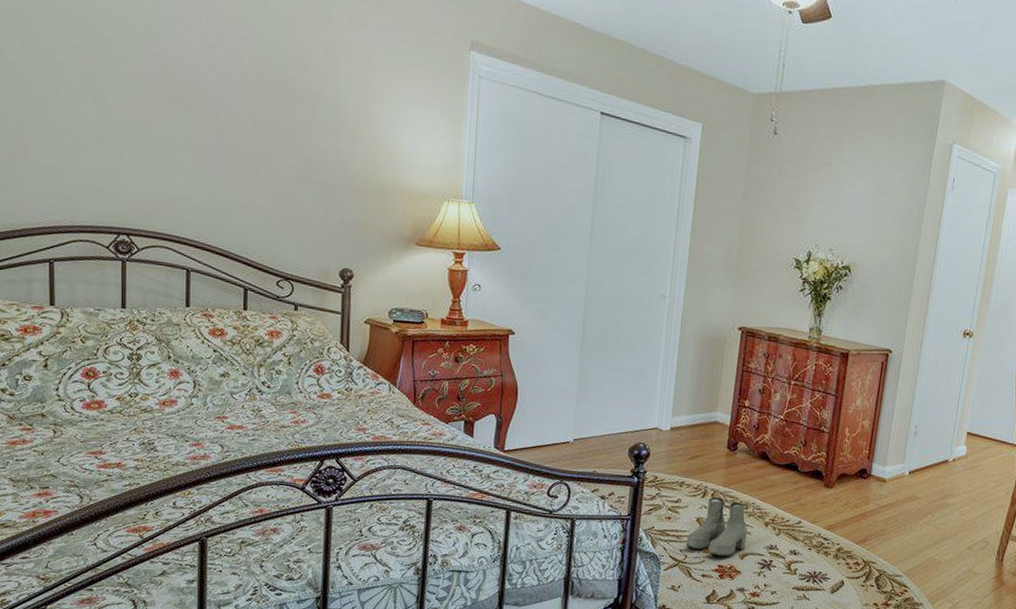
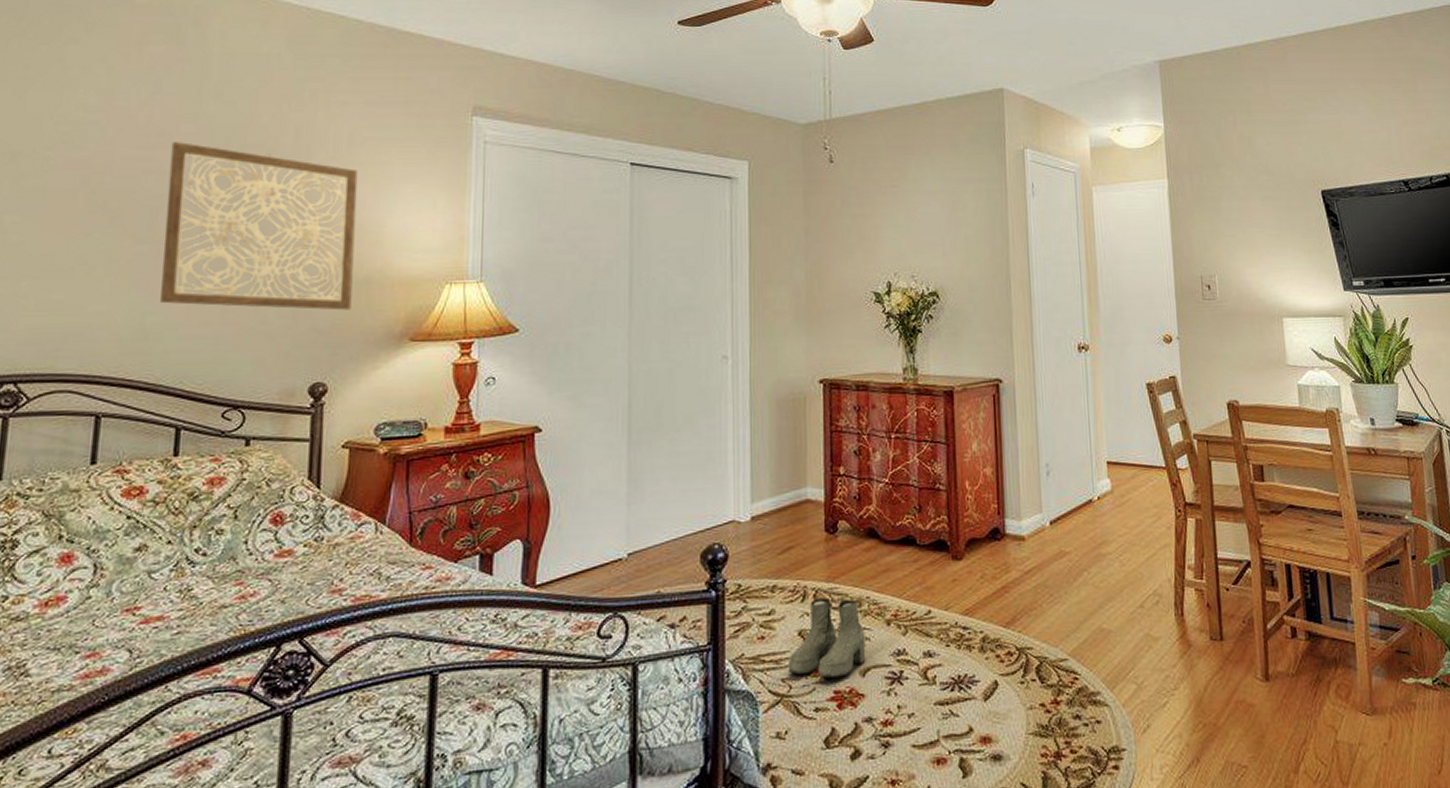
wall art: none [227,45,376,212] -> present [160,142,358,311]

